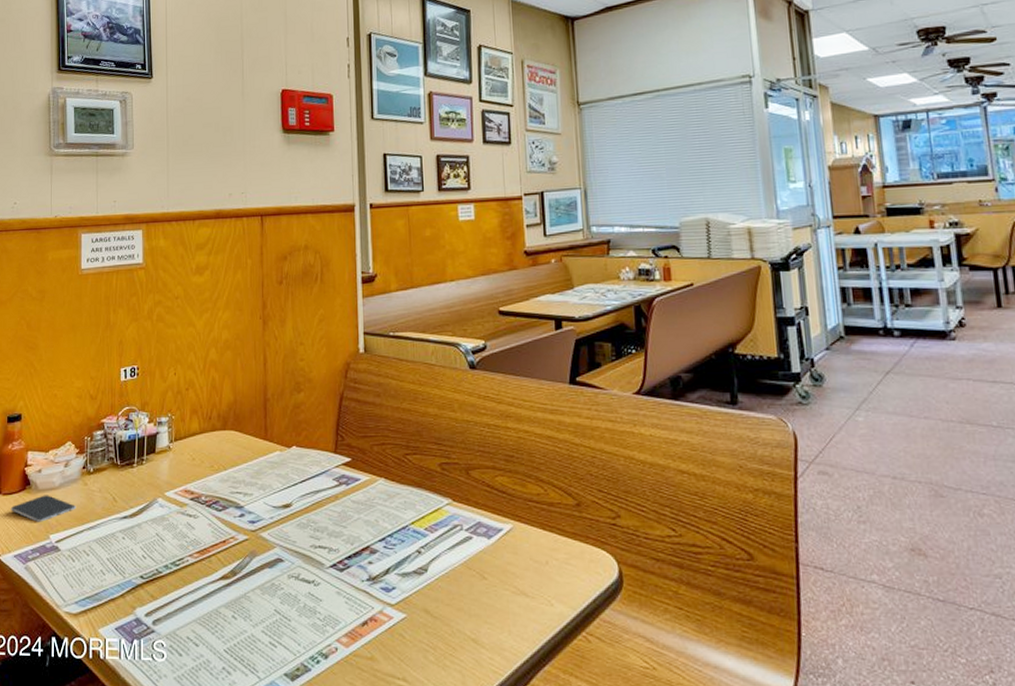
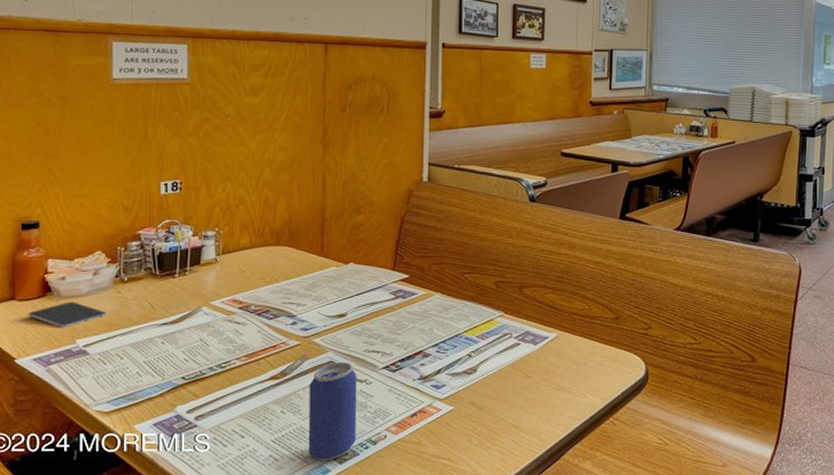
beverage can: none [258,560,307,677] -> present [308,362,357,461]

